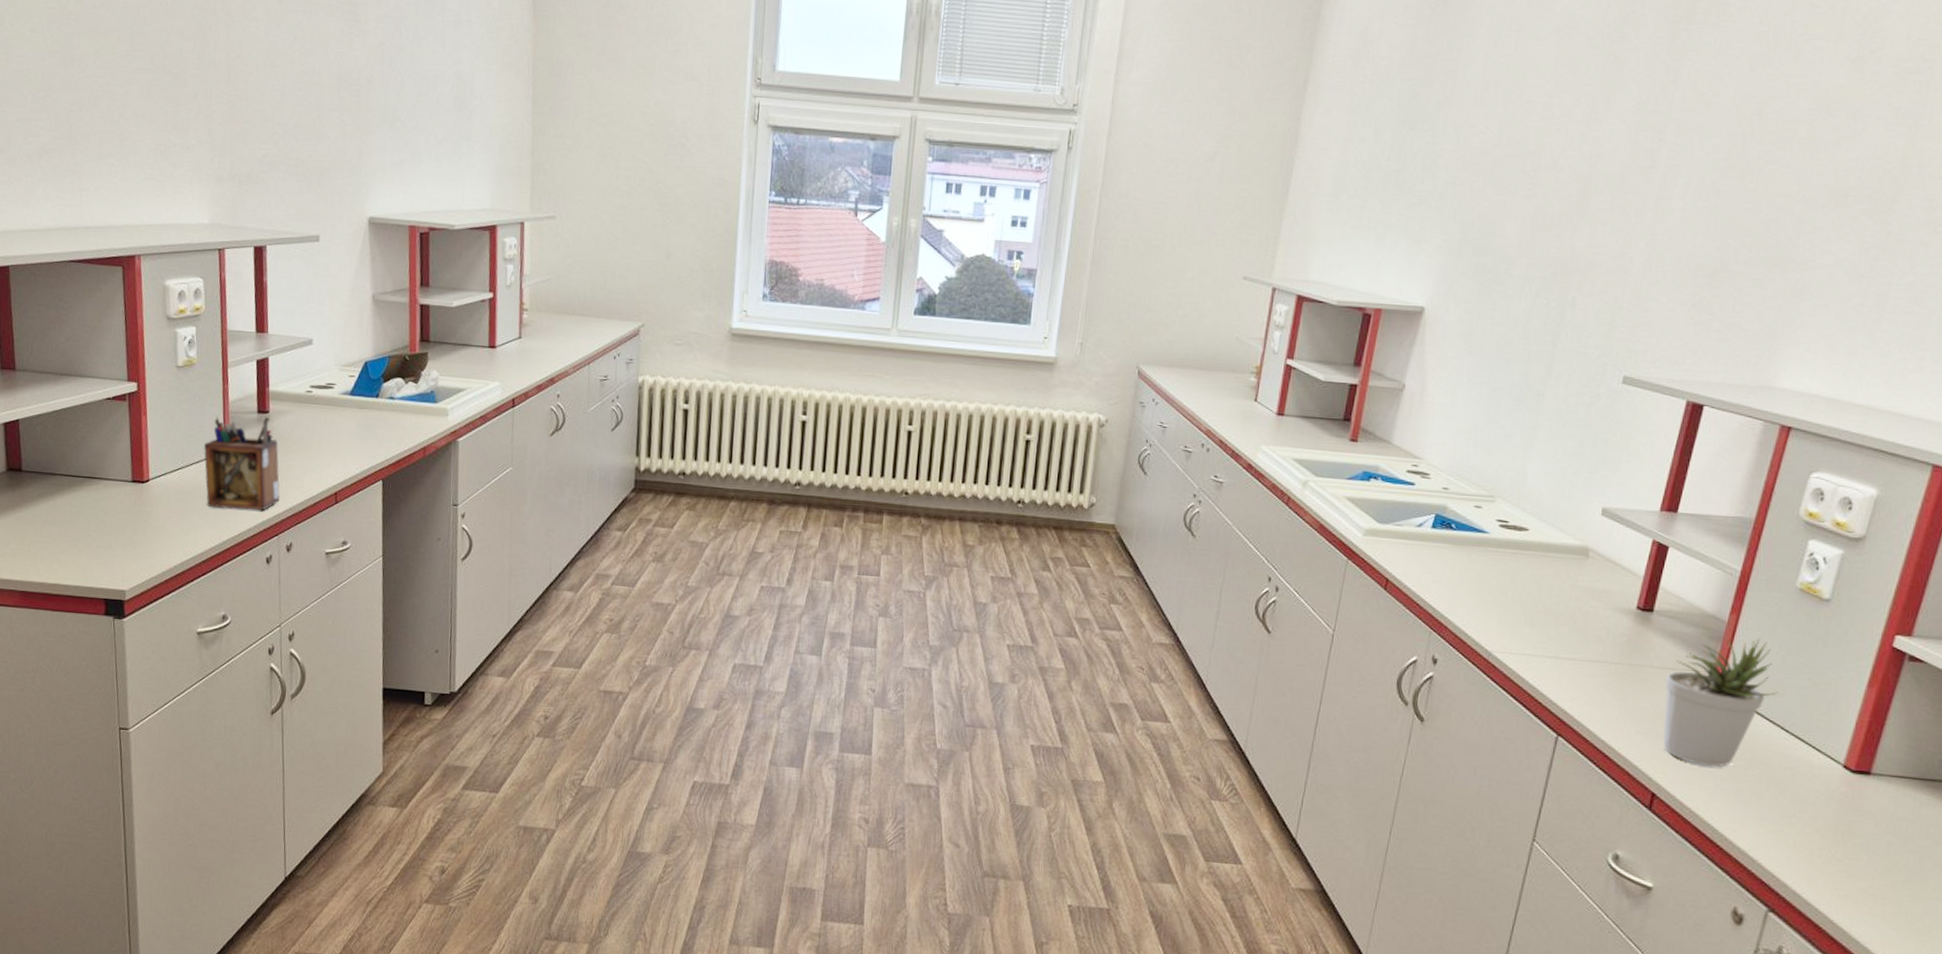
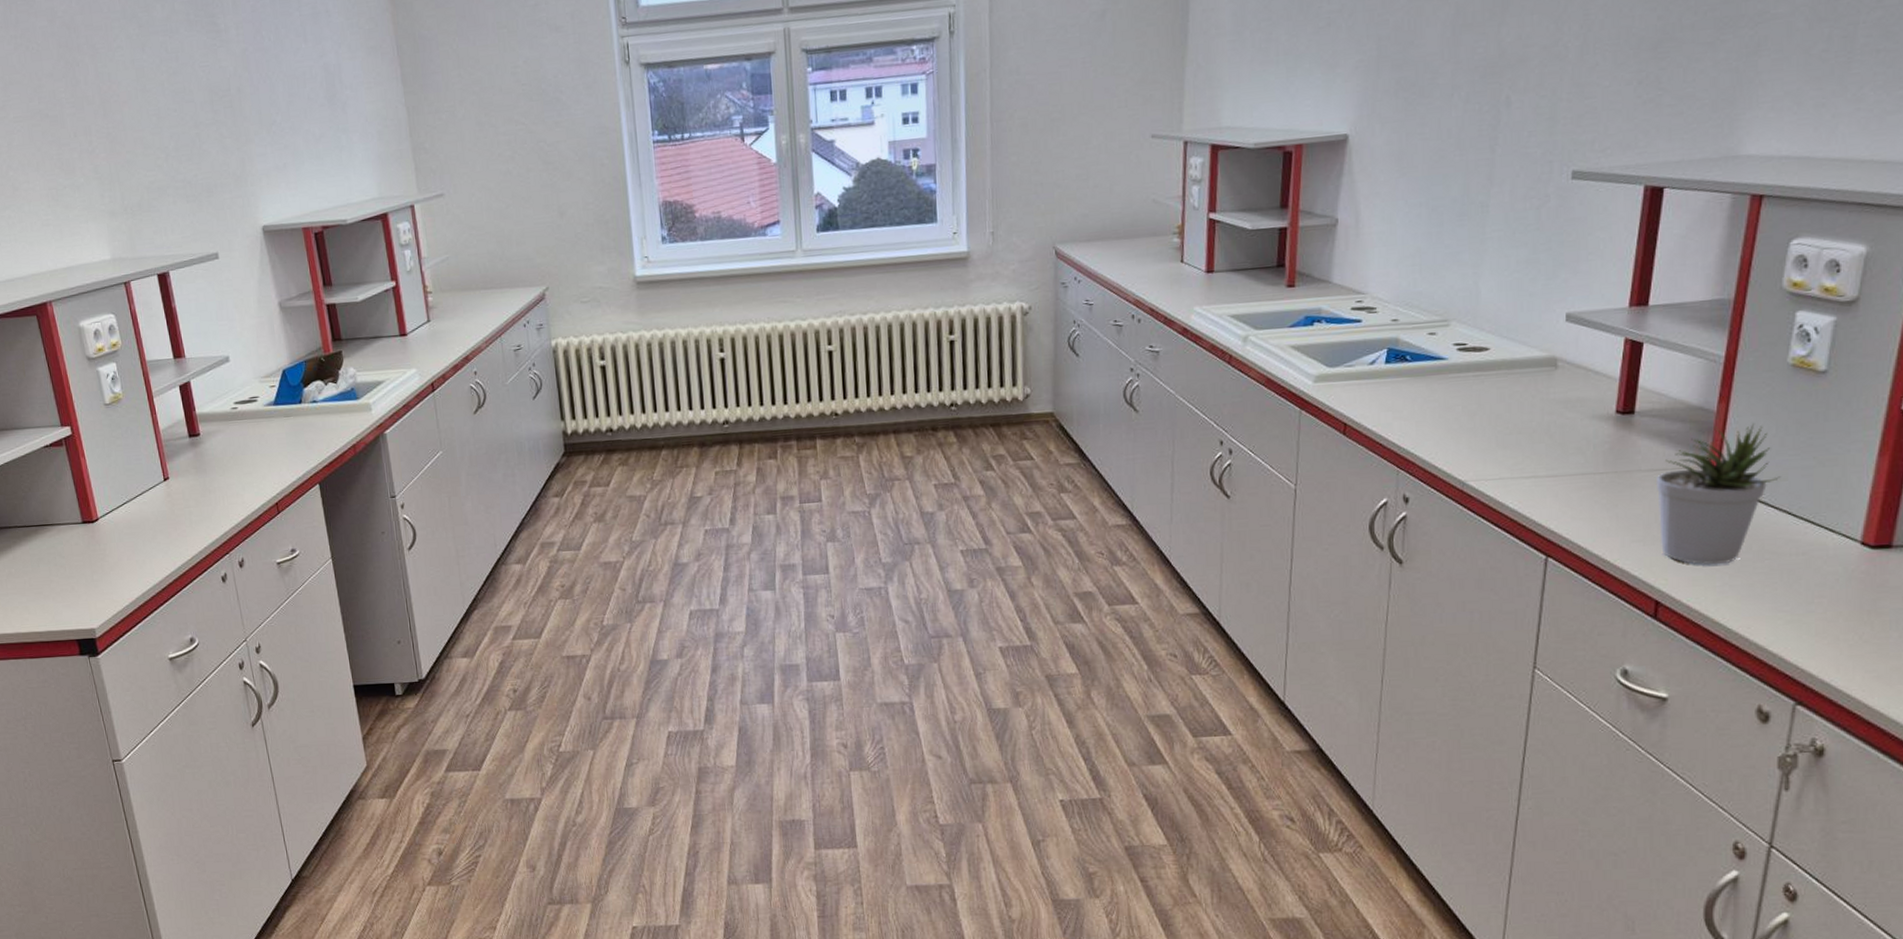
desk organizer: present [204,416,280,511] -> none [144,440,225,537]

